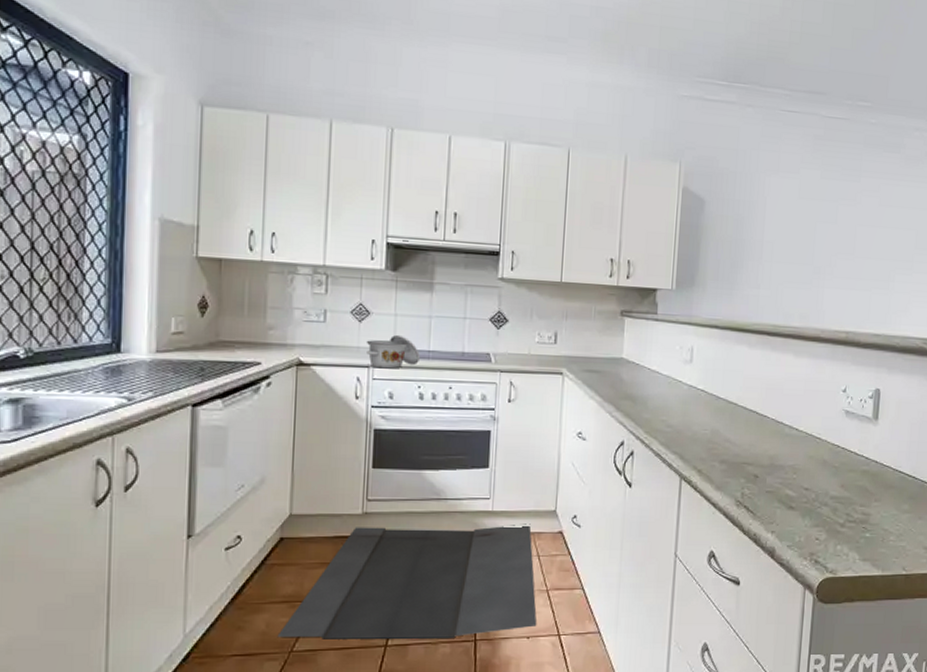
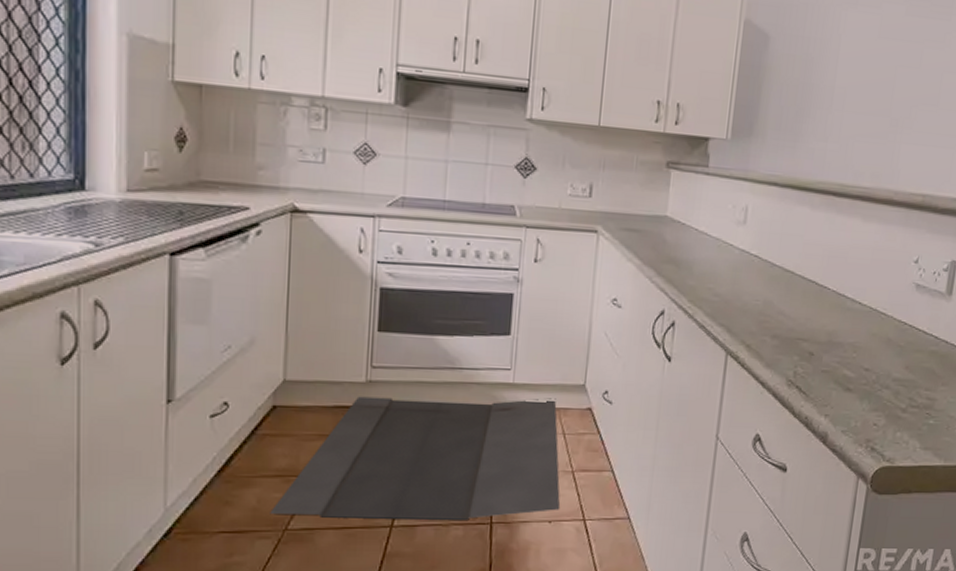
cooking pot: present [366,334,421,369] -> none [371,180,435,220]

